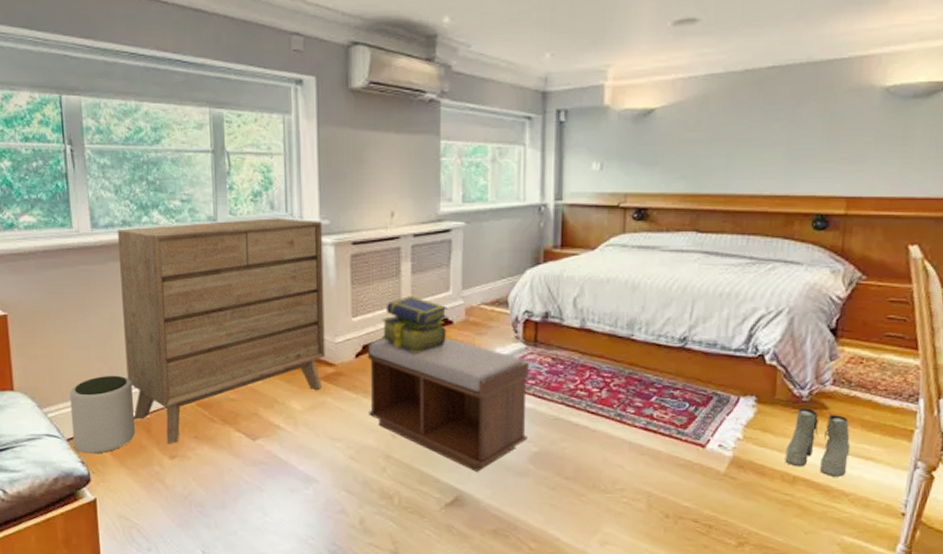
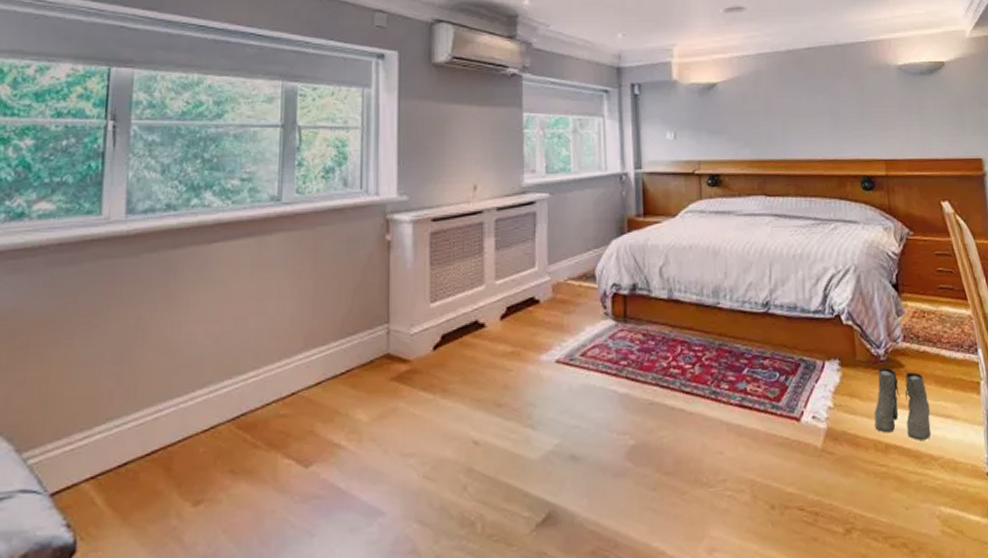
plant pot: present [69,375,136,454] -> none [58,397,153,512]
dresser: present [117,218,325,443] -> none [148,195,400,483]
bench: present [367,338,529,472] -> none [446,320,623,478]
stack of books: present [381,296,447,354] -> none [462,275,534,340]

